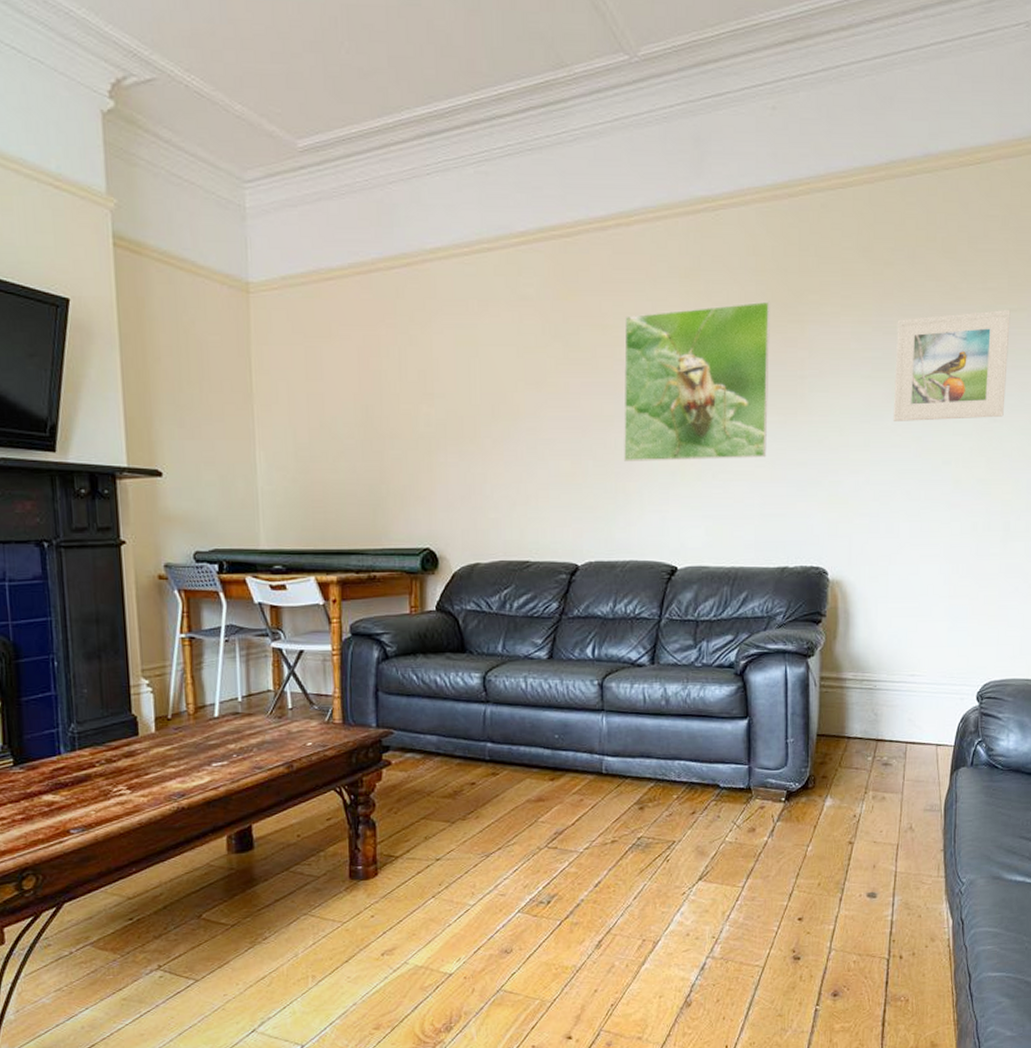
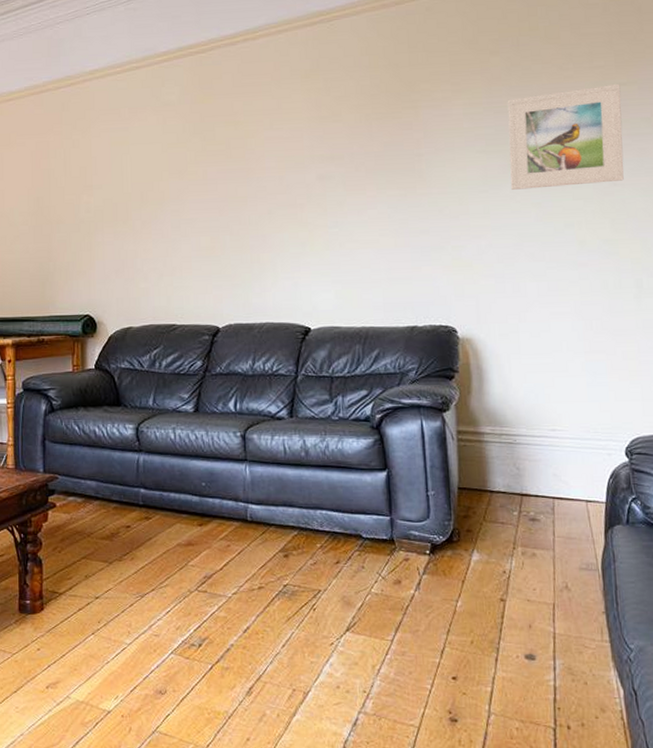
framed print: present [624,301,770,462] -> none [254,92,390,236]

